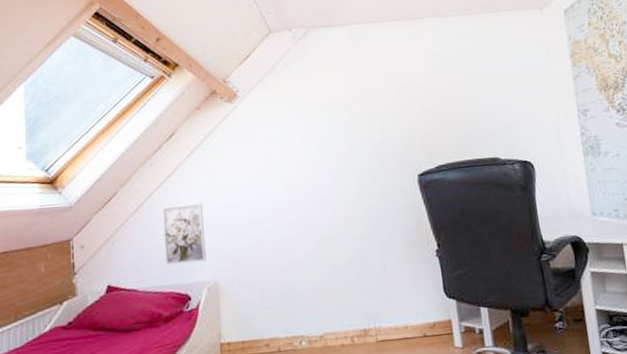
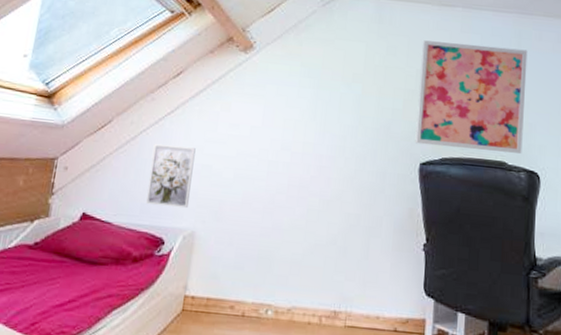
wall art: none [398,46,513,157] -> present [415,40,528,154]

